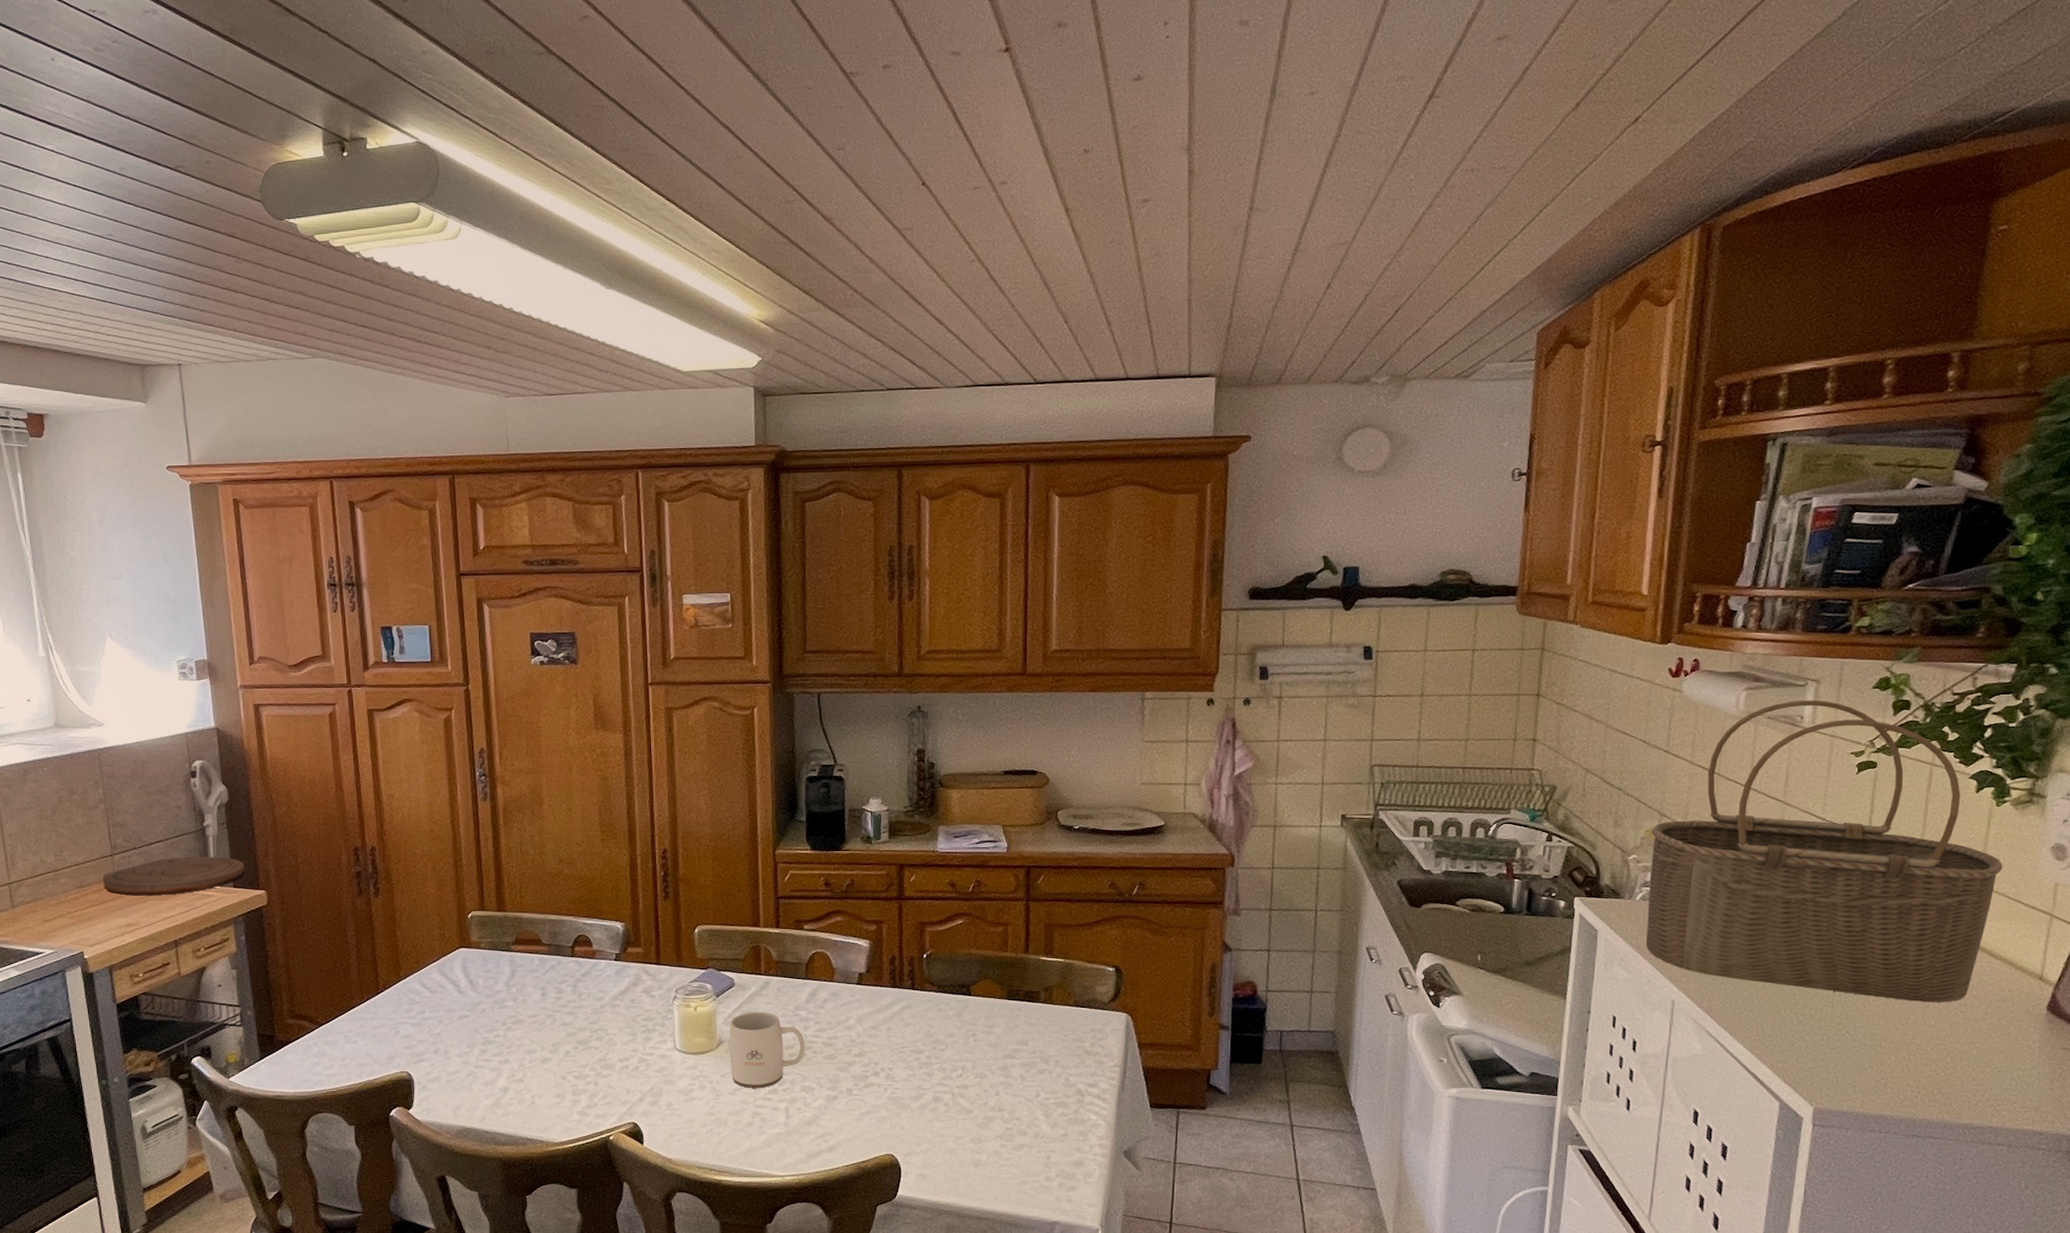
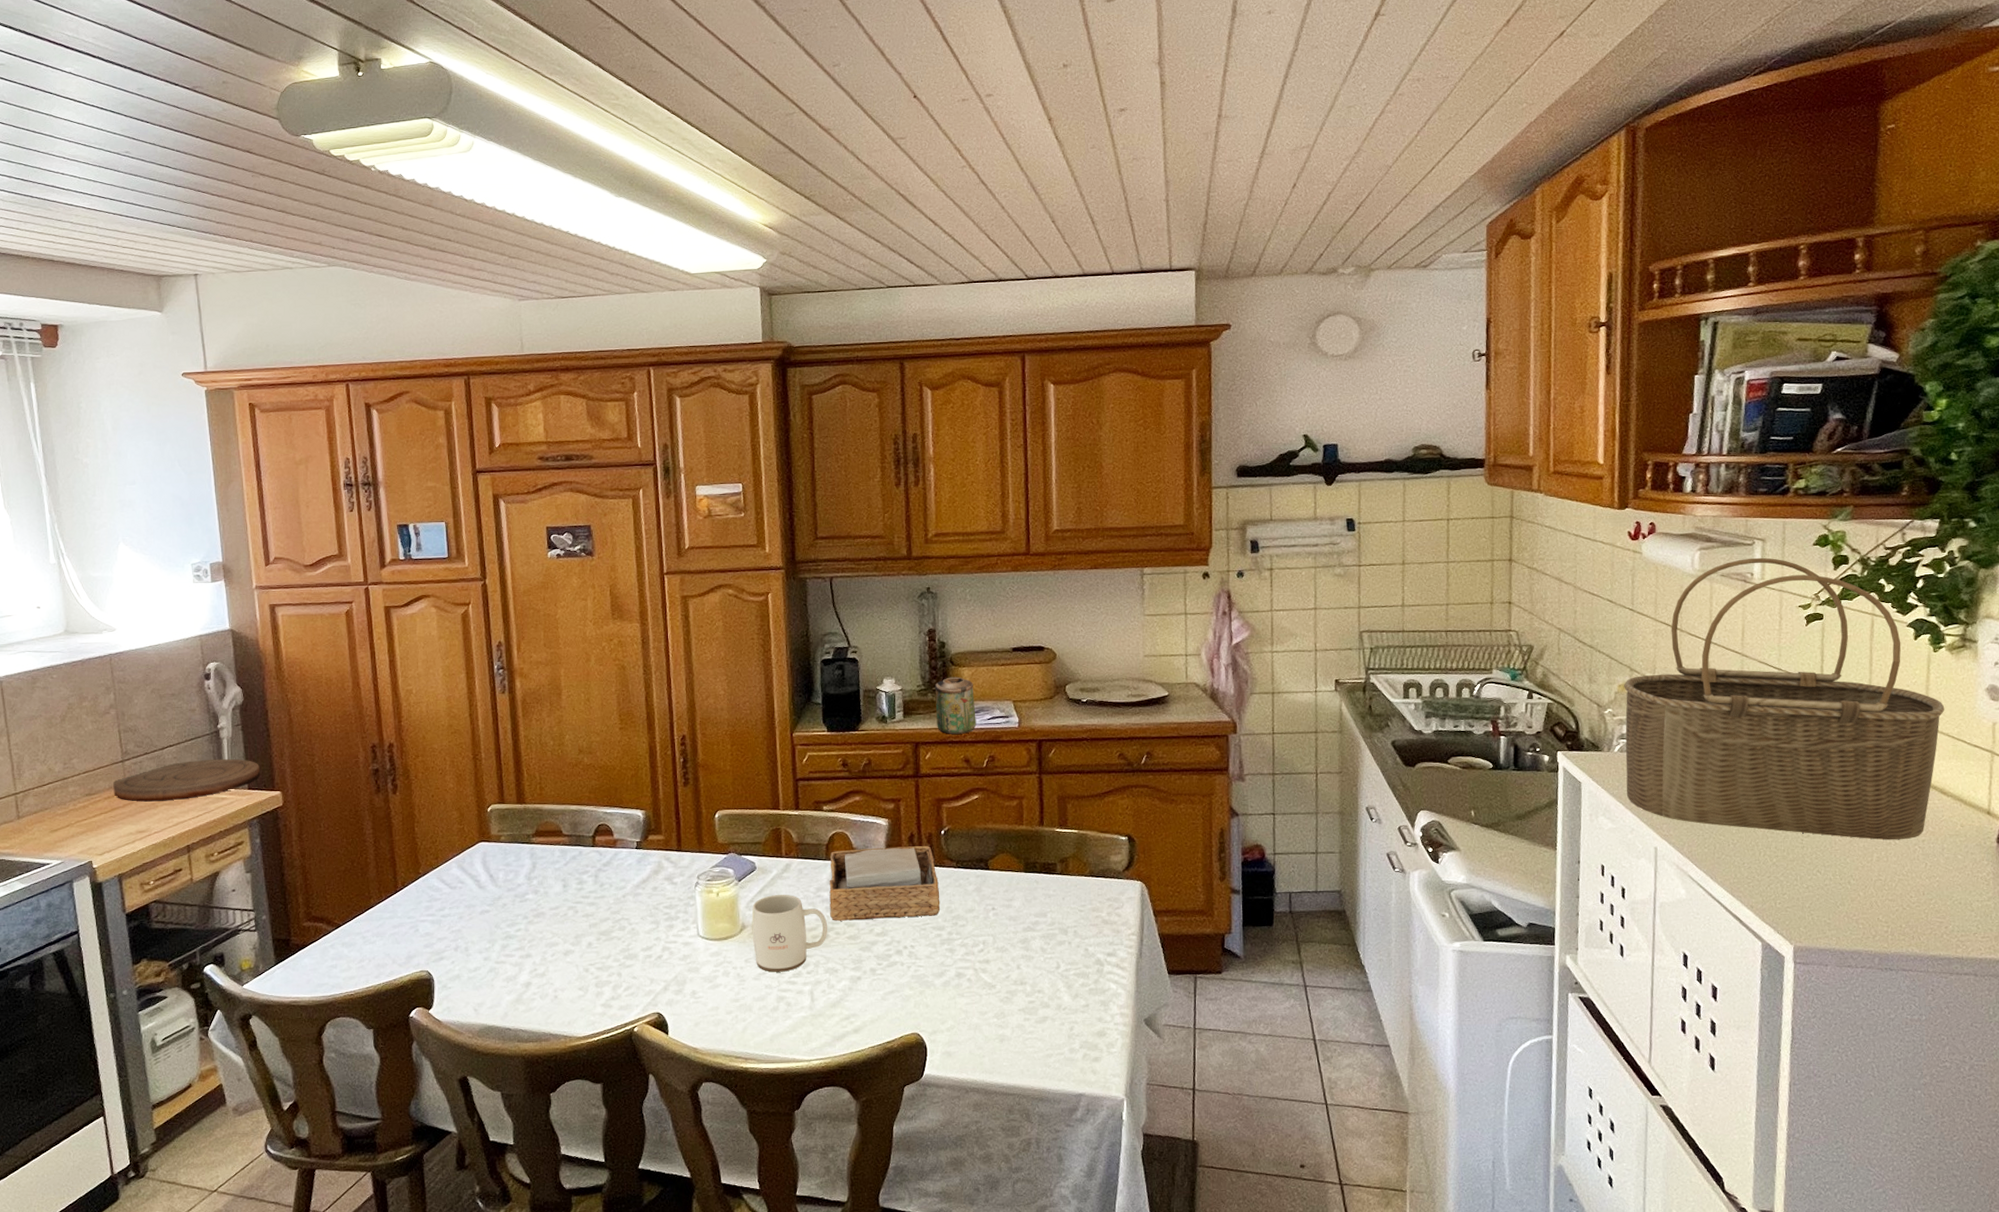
napkin holder: none [808,969,920,1041] -> present [829,846,940,921]
canister: none [922,799,964,857] -> present [934,676,977,734]

